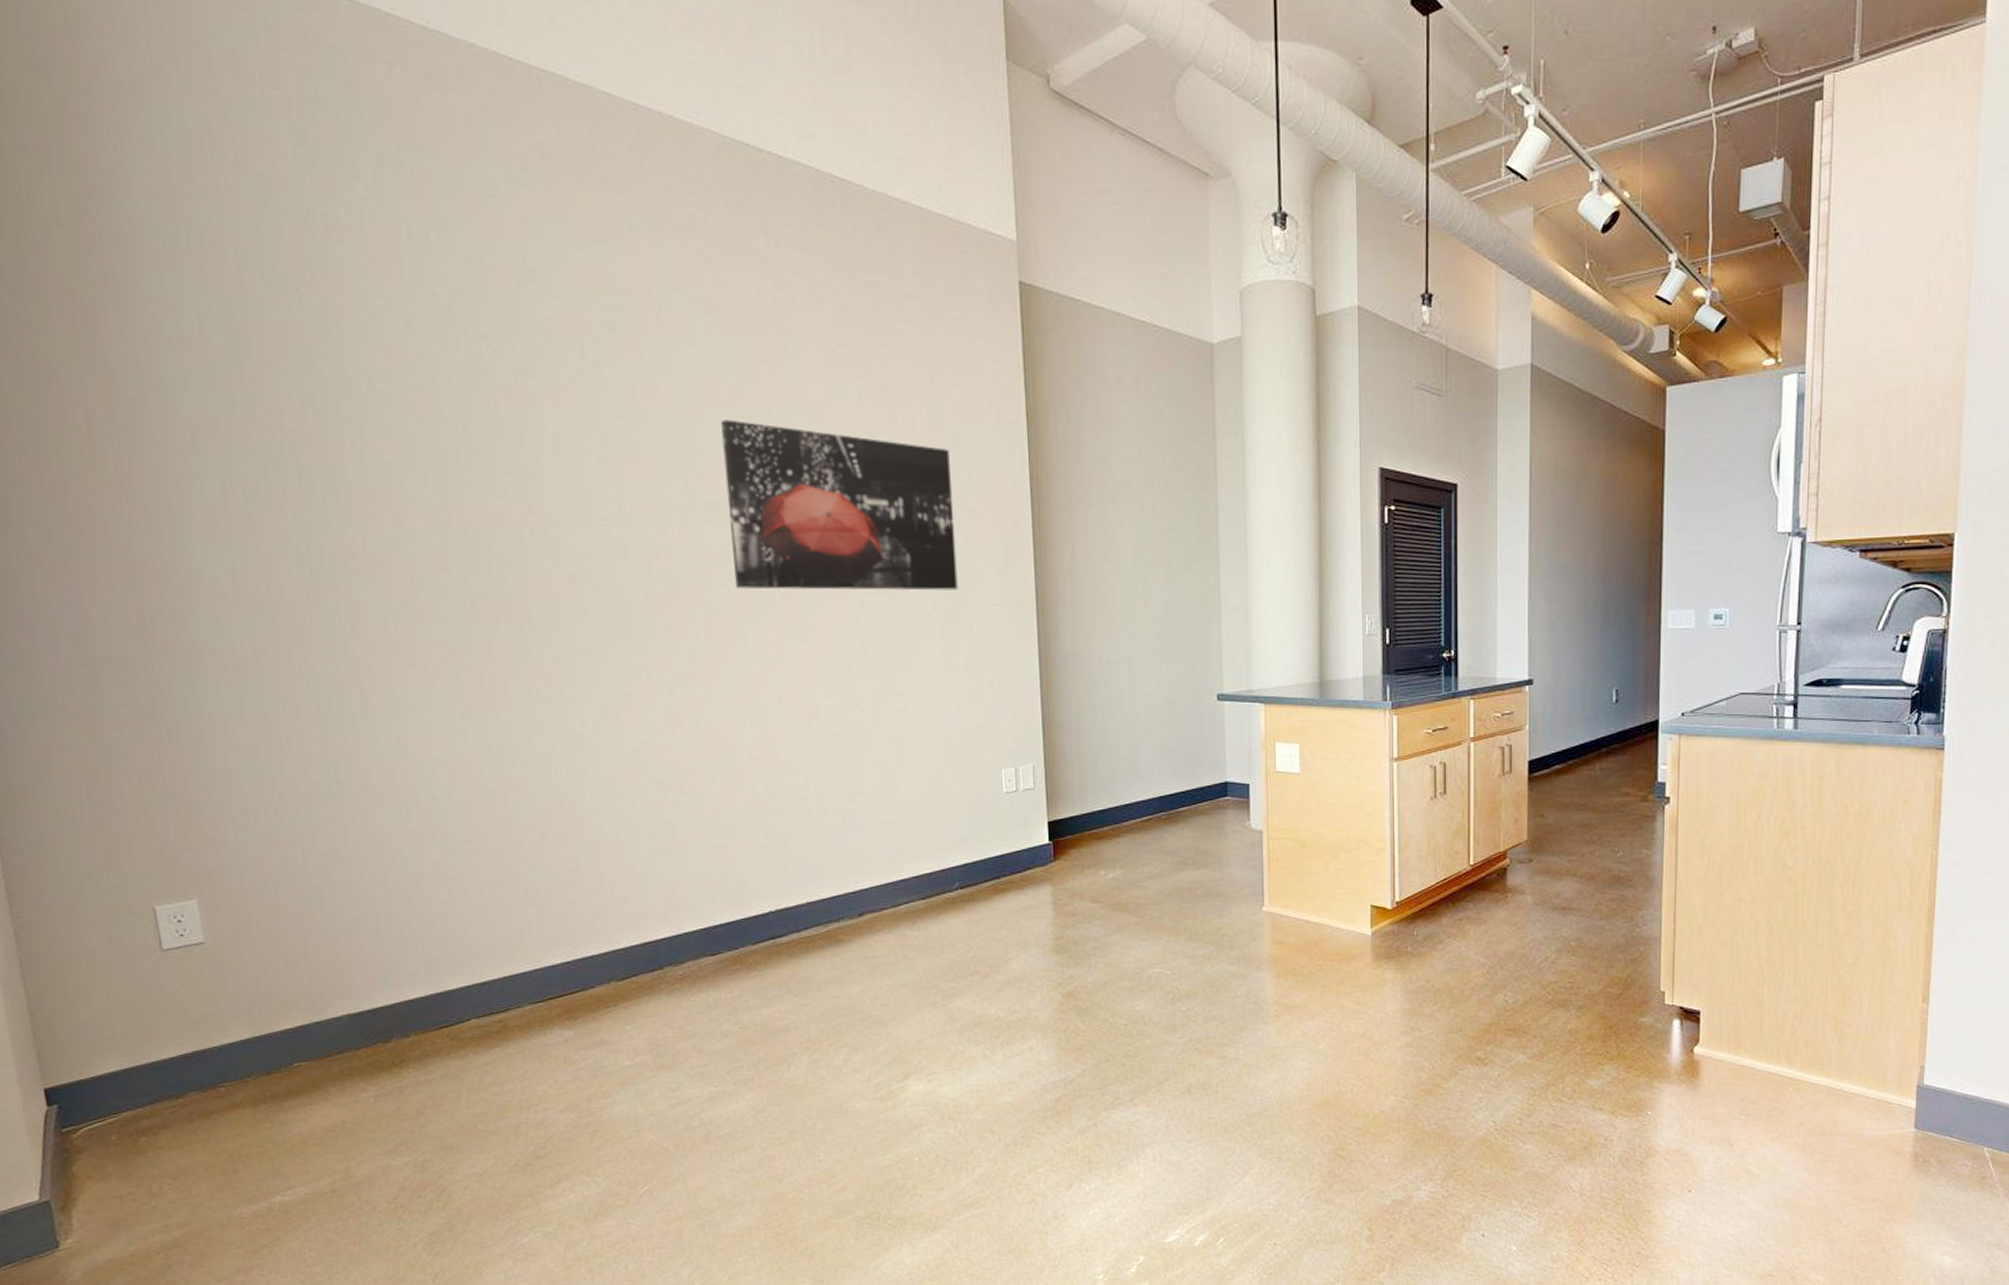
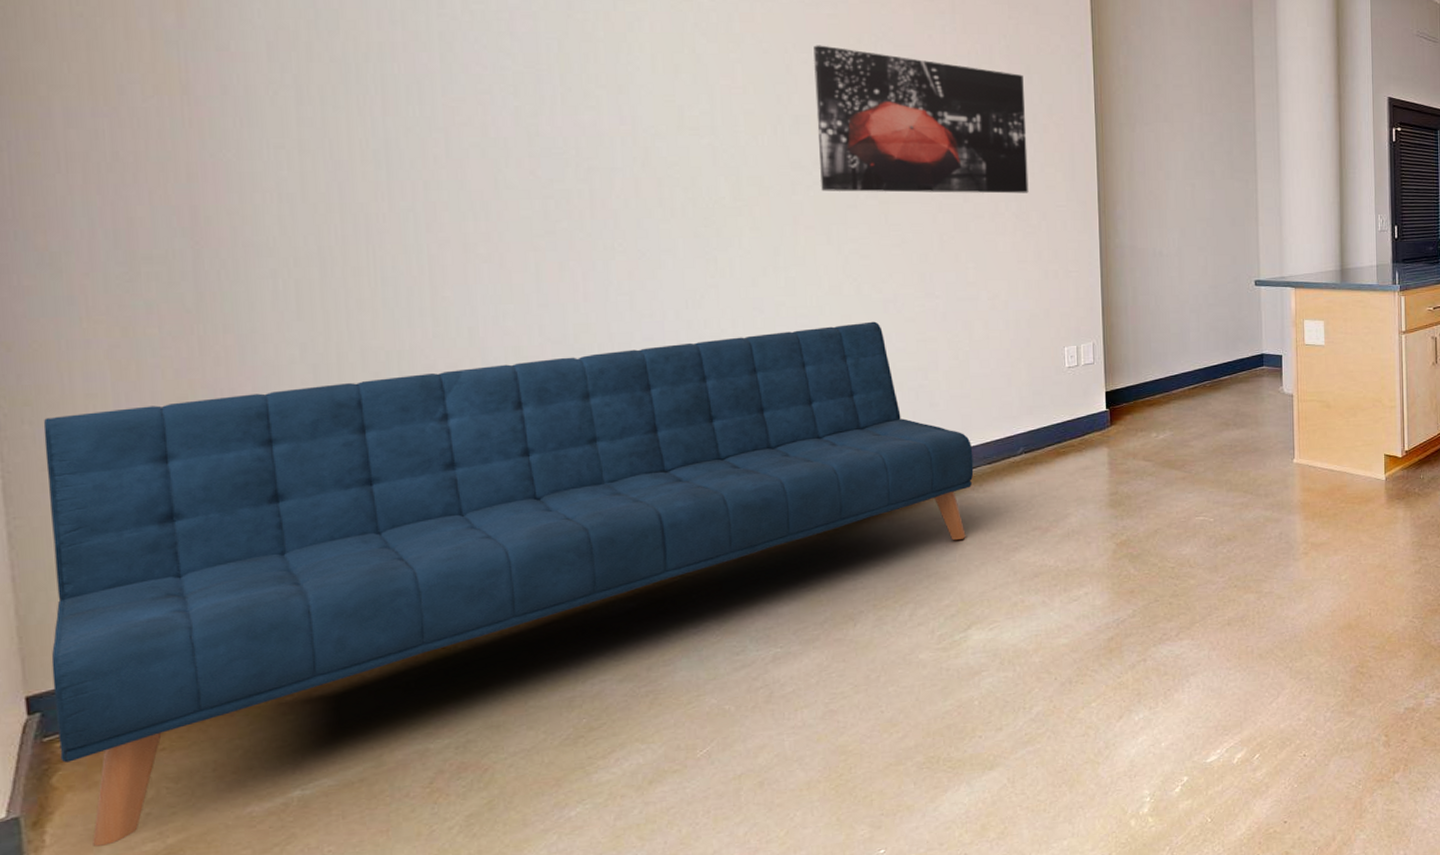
sofa: none [33,736,907,1234] -> present [43,321,974,847]

